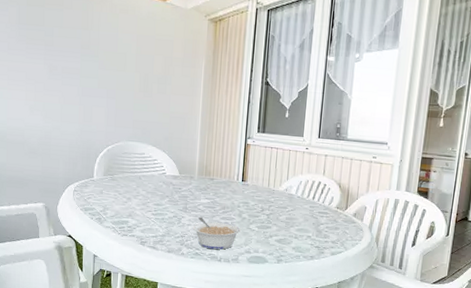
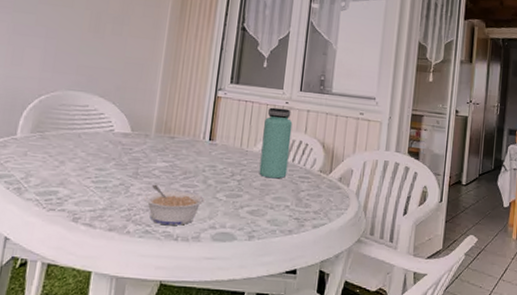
bottle: none [284,152,312,214] -> present [259,107,293,179]

